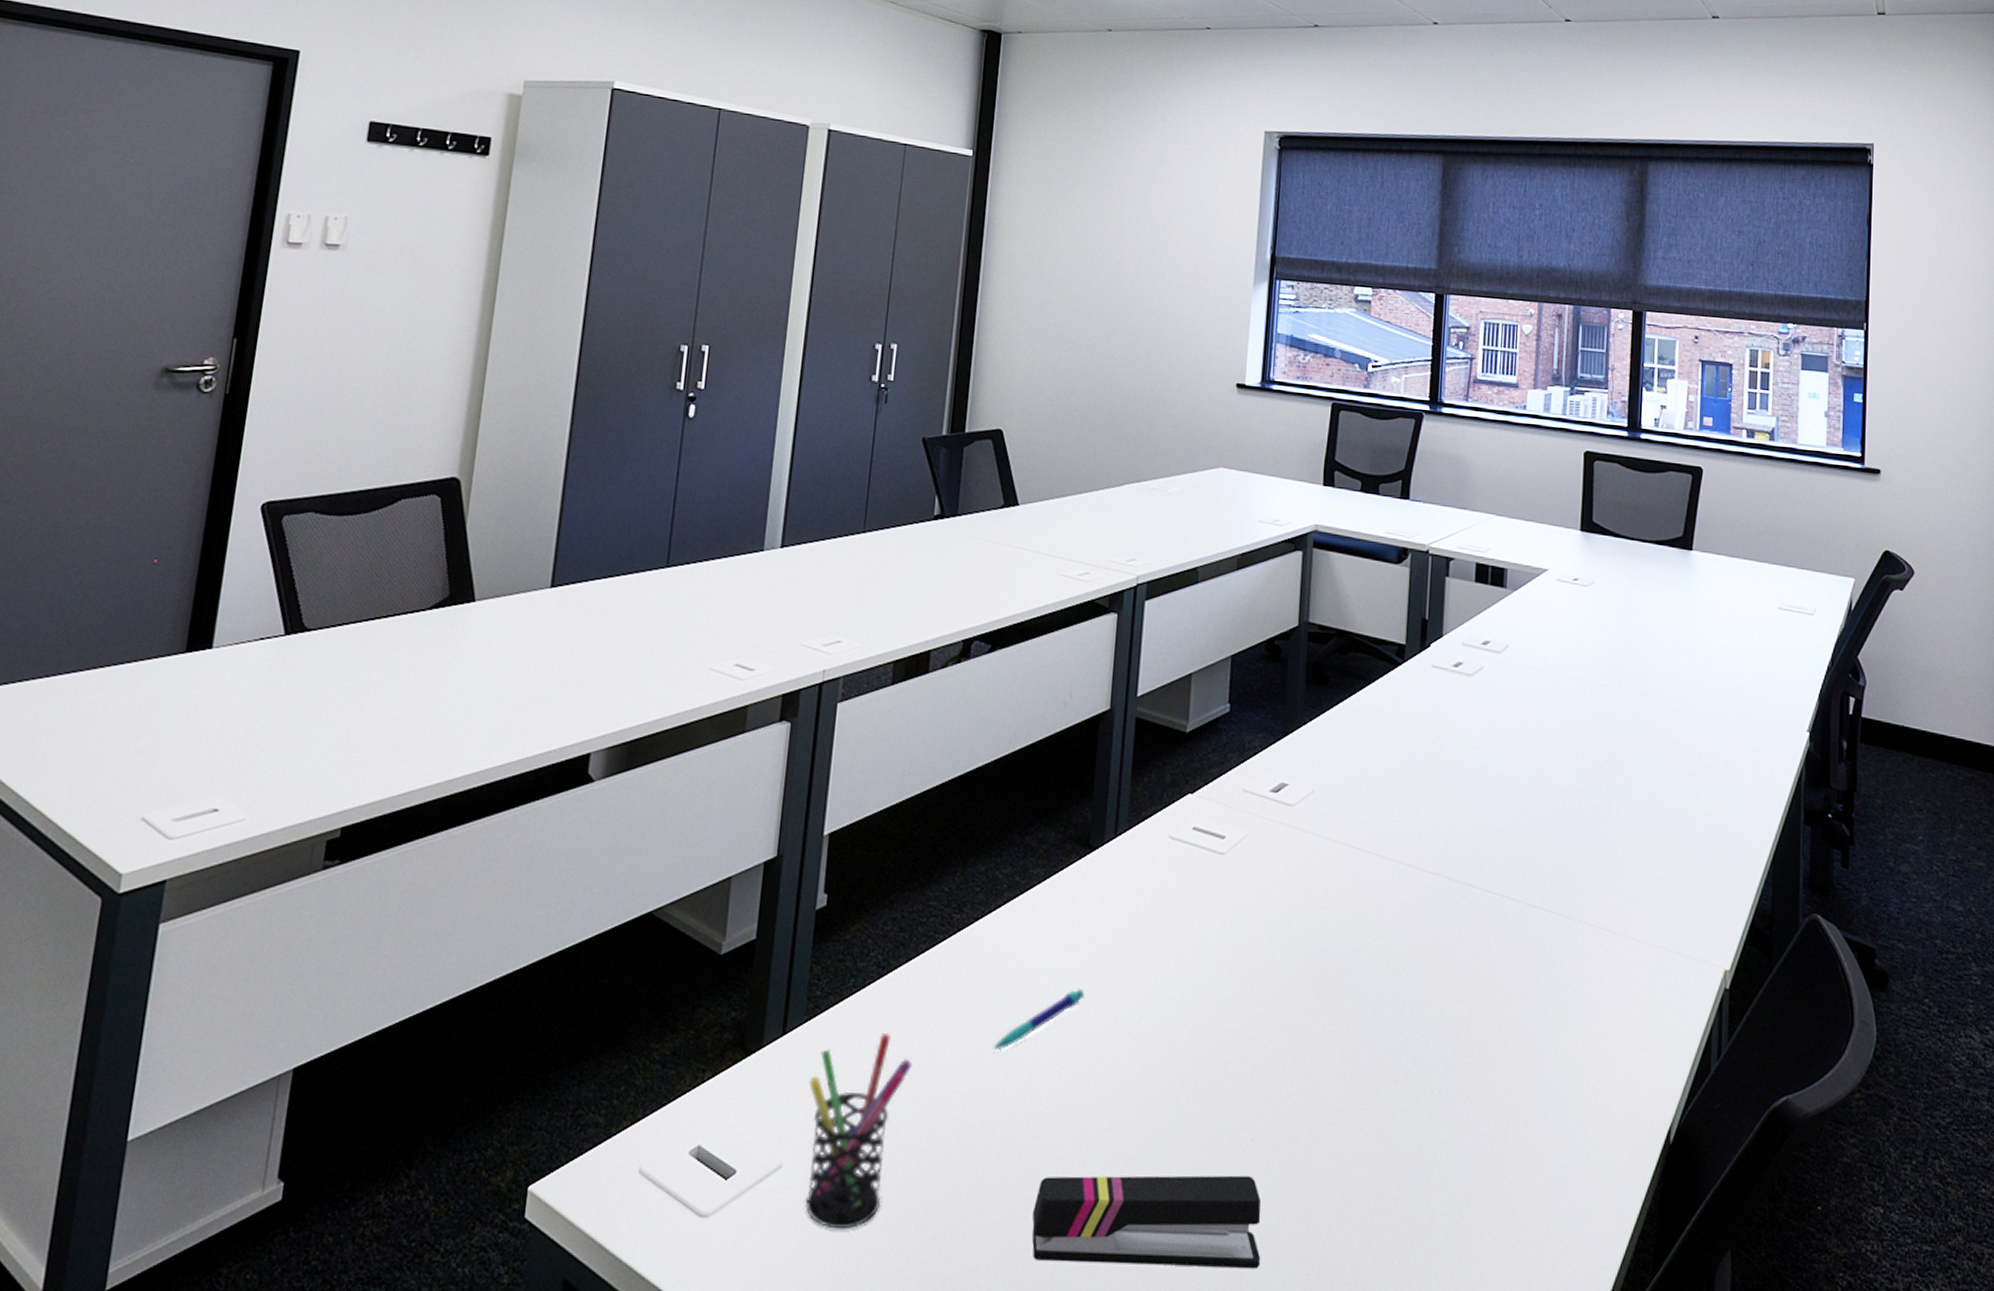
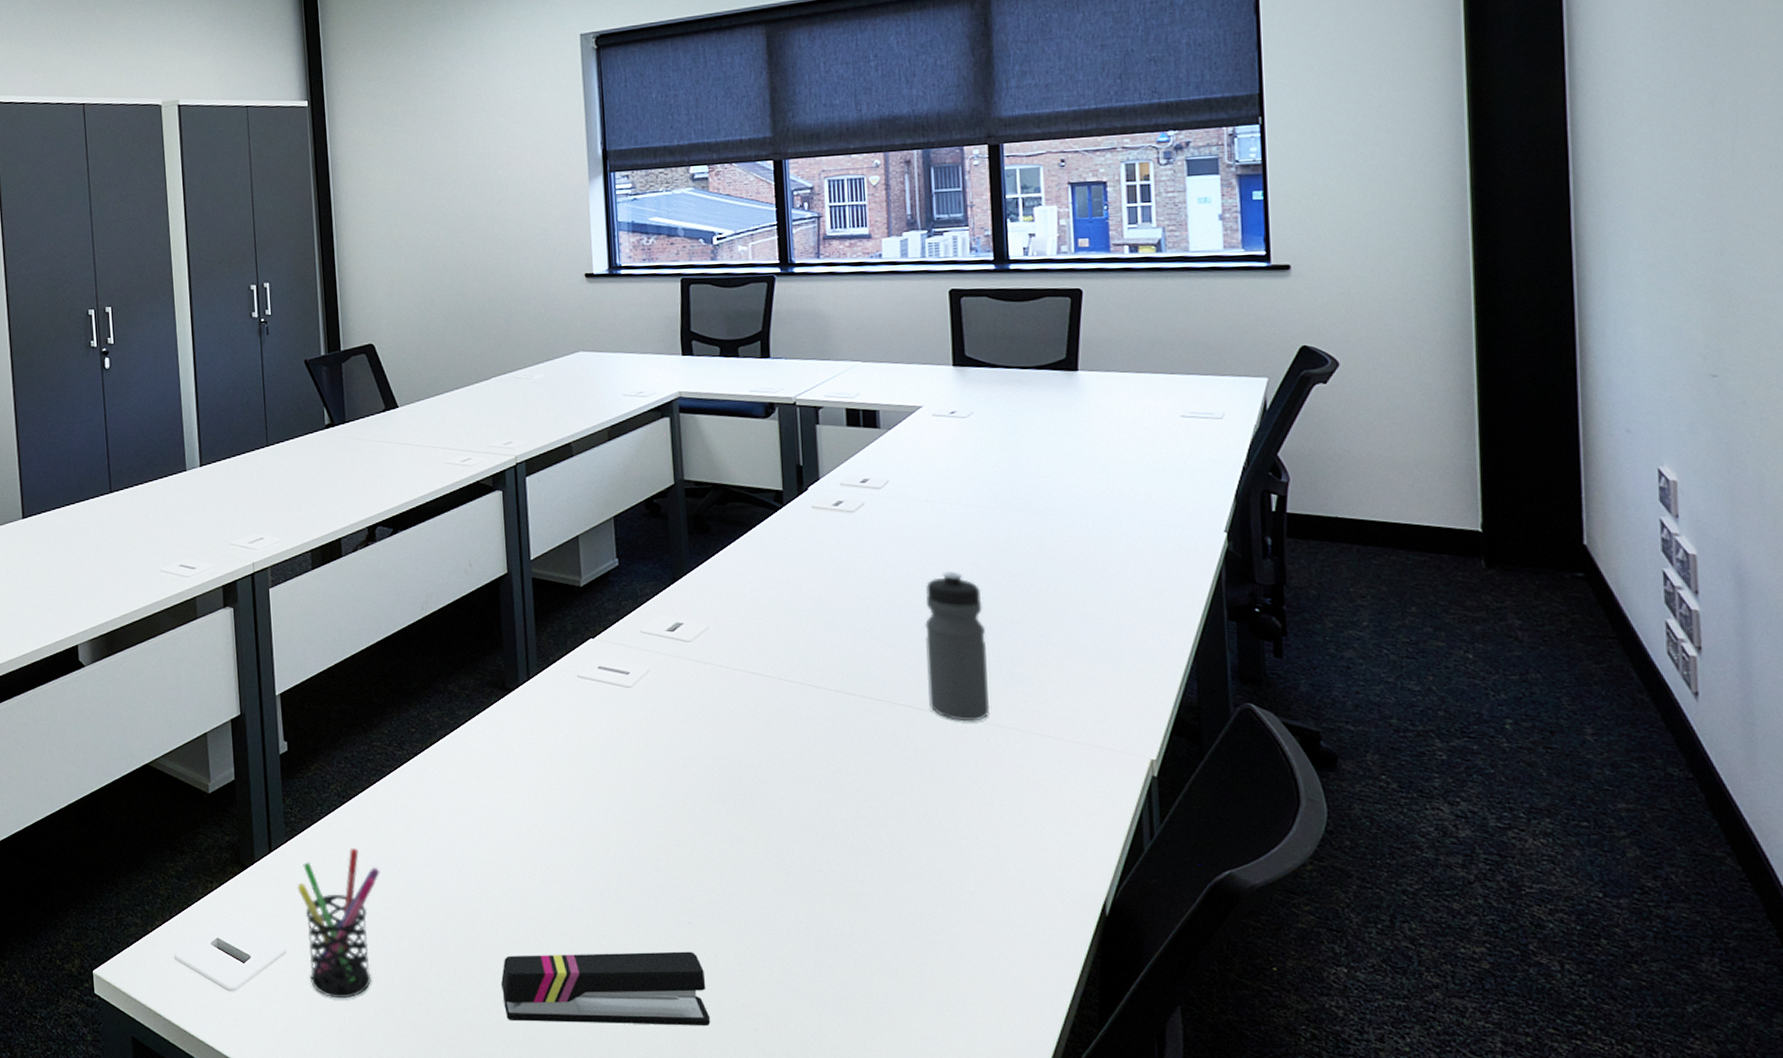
pen: present [993,989,1084,1051] -> none [447,806,520,858]
water bottle: none [1523,749,1585,917] -> present [925,572,989,722]

